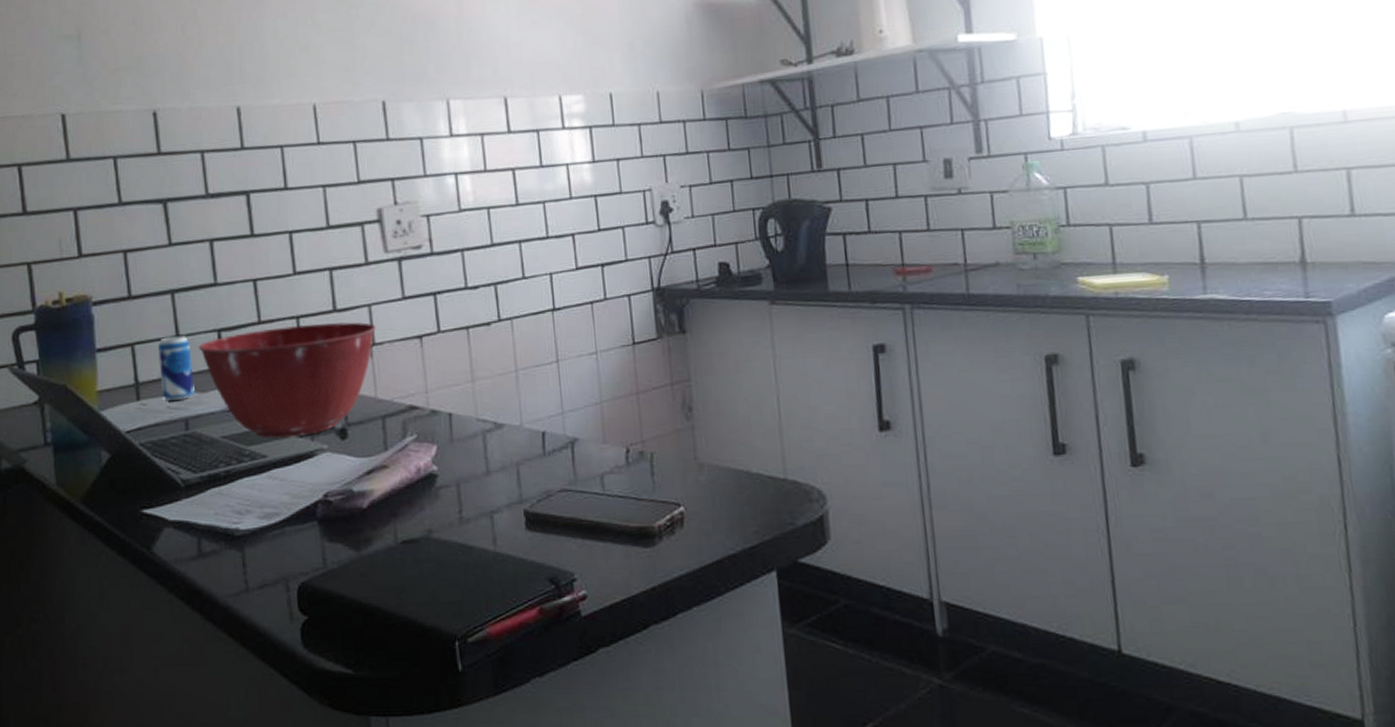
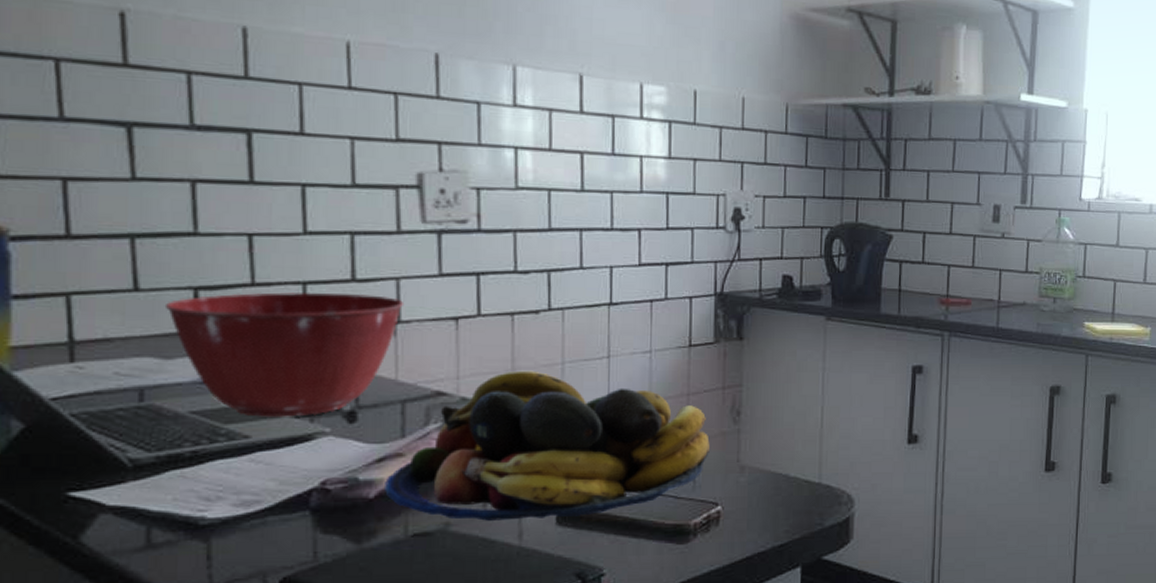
beverage can: present [157,336,195,401] -> none [105,289,156,365]
fruit bowl: none [375,380,665,527] -> present [385,370,710,521]

